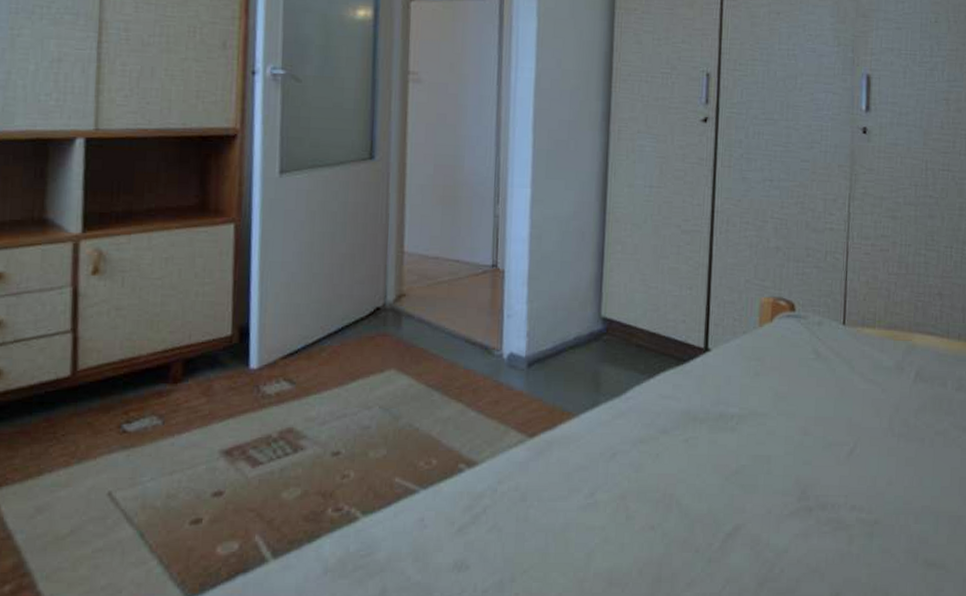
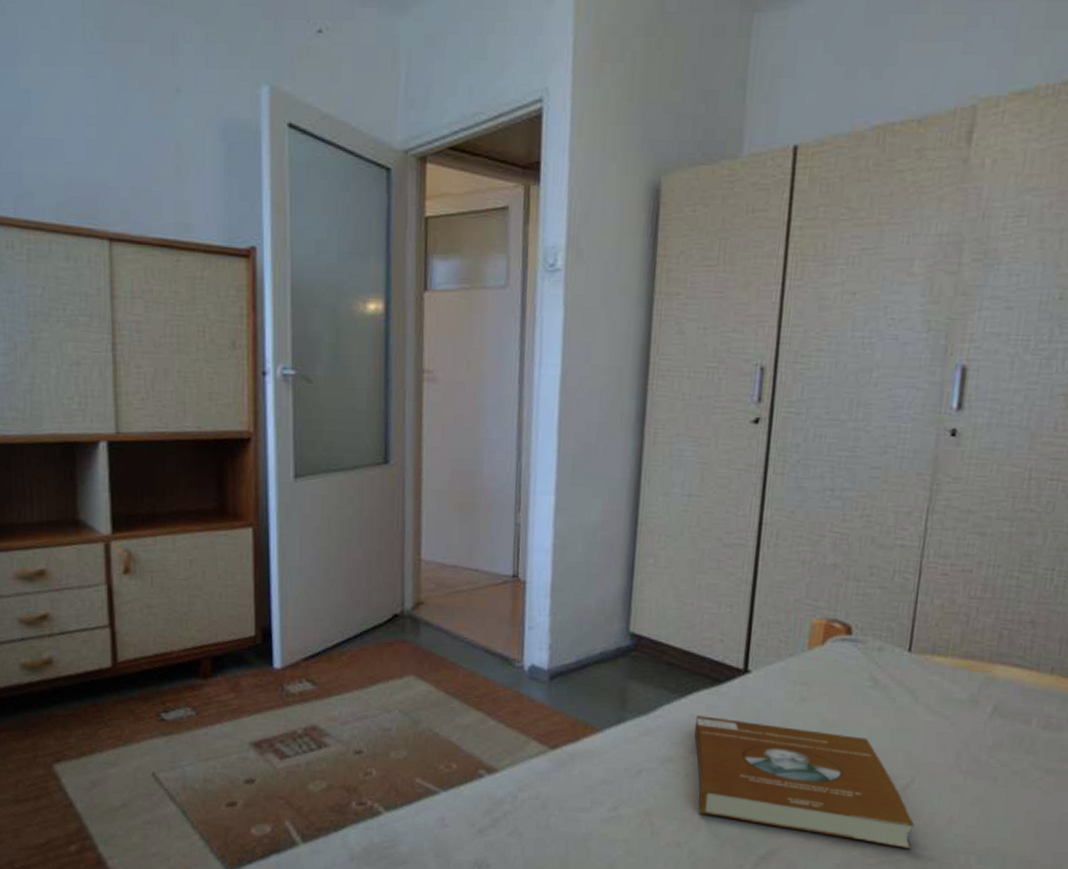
book: none [663,395,860,513] -> present [694,715,915,849]

